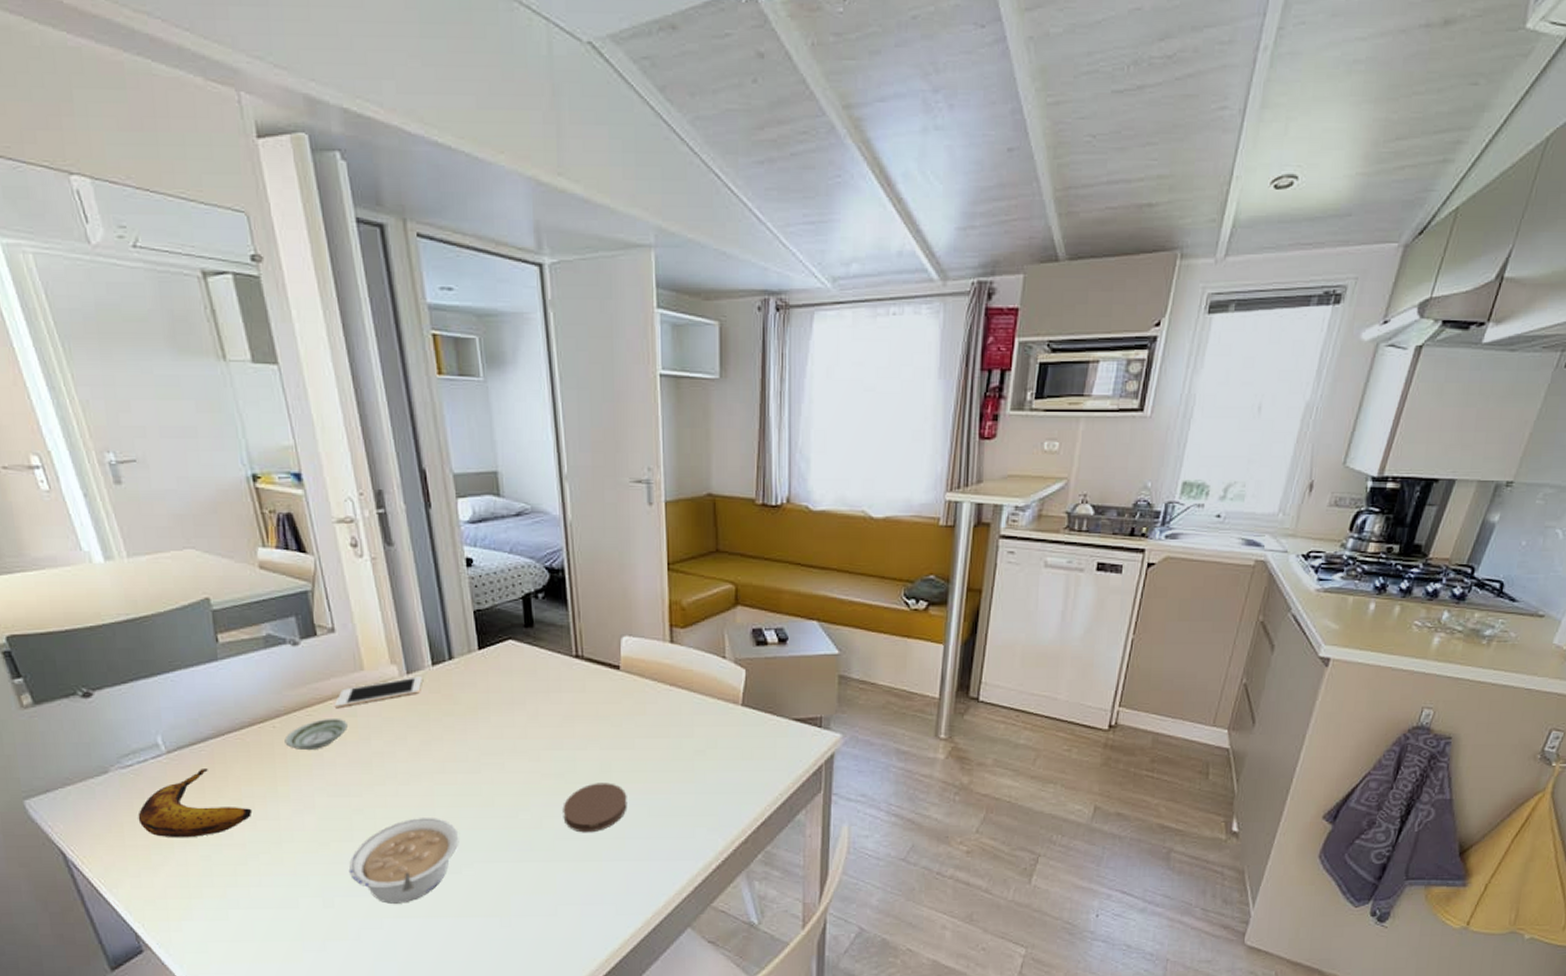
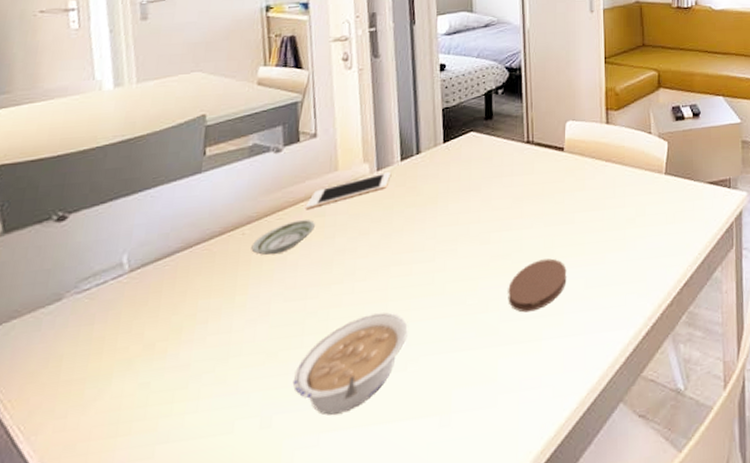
banana: present [138,769,253,838] -> none [81,284,205,367]

